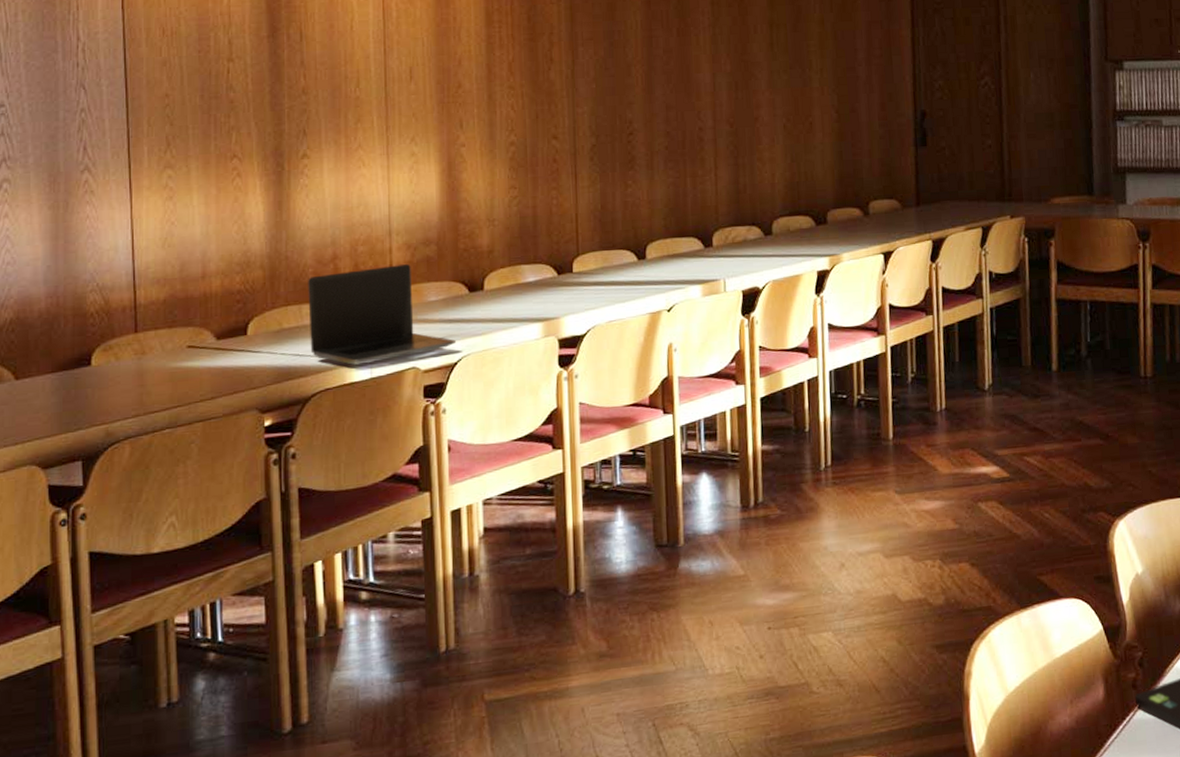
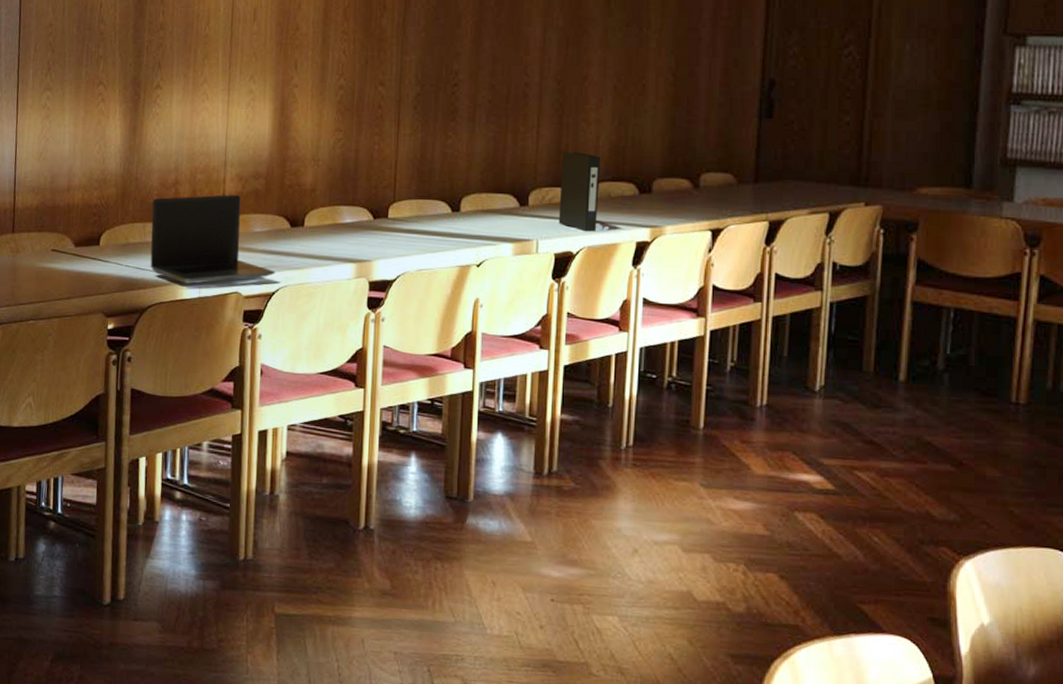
binder: none [740,190,780,267] -> present [558,151,600,232]

